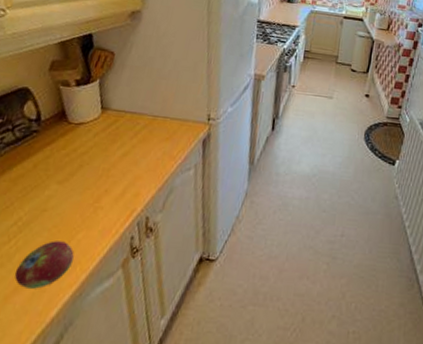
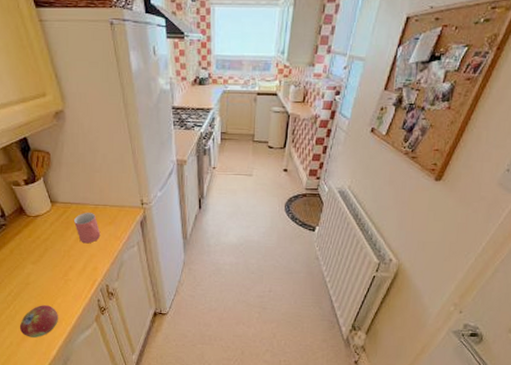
mug: none [123,124,154,162] -> present [74,213,101,244]

